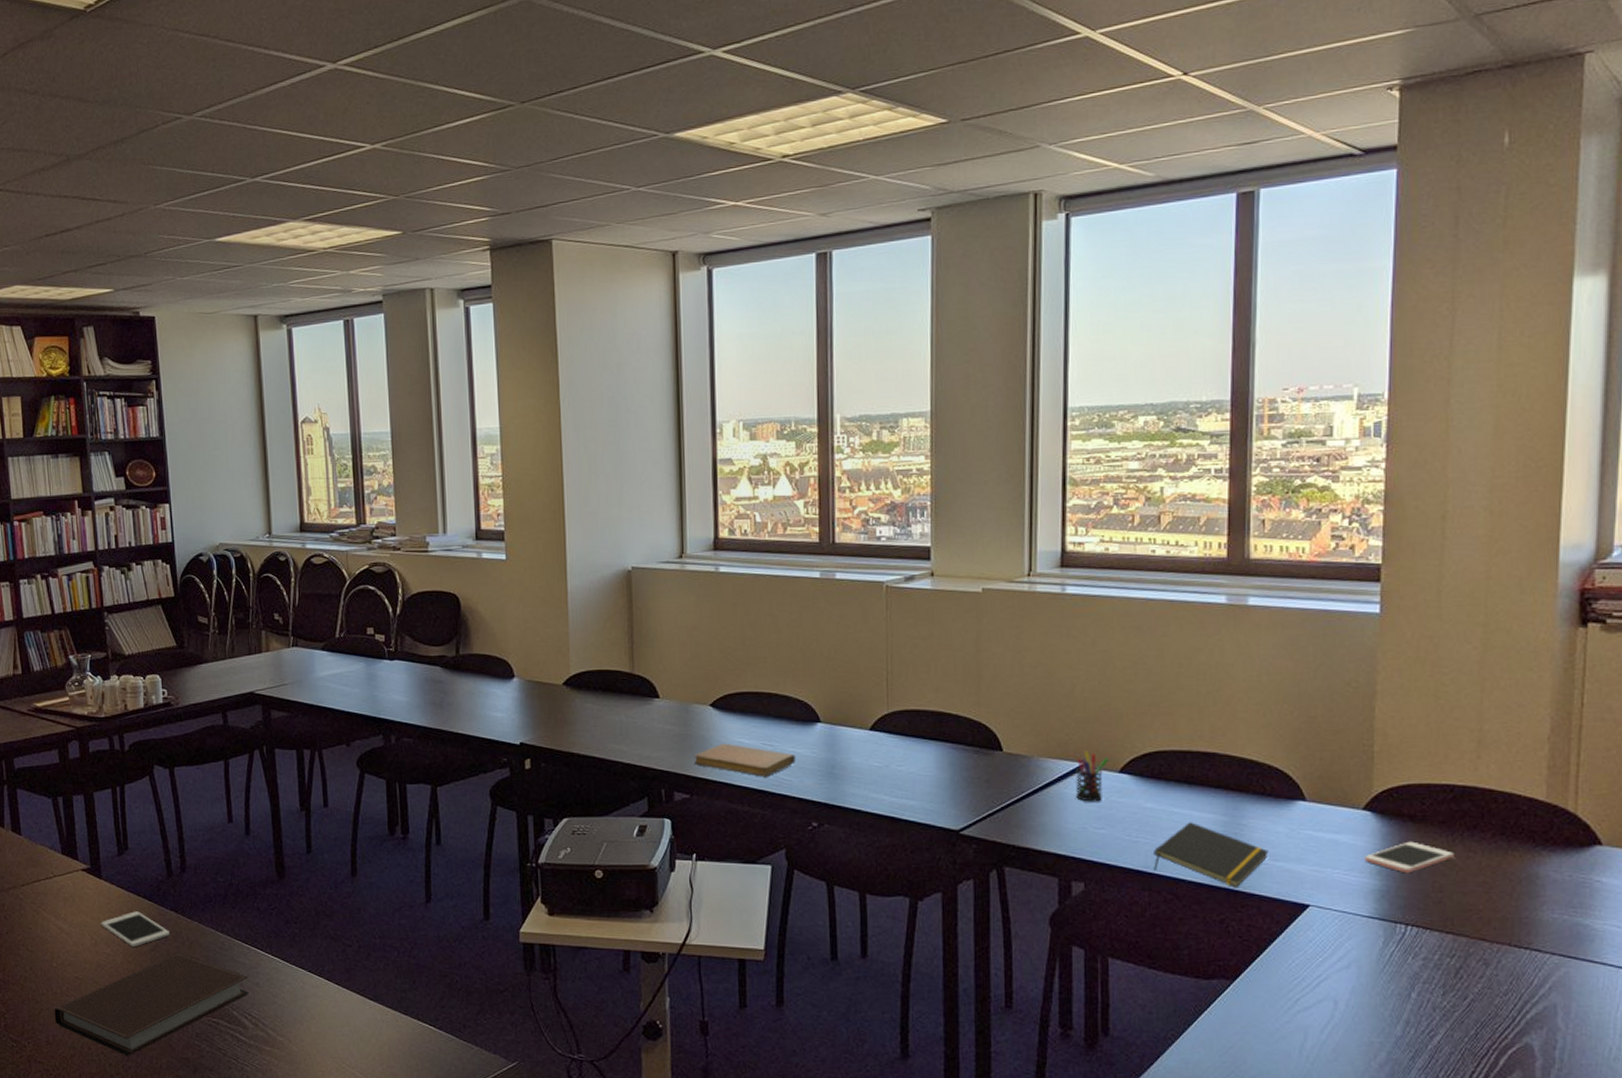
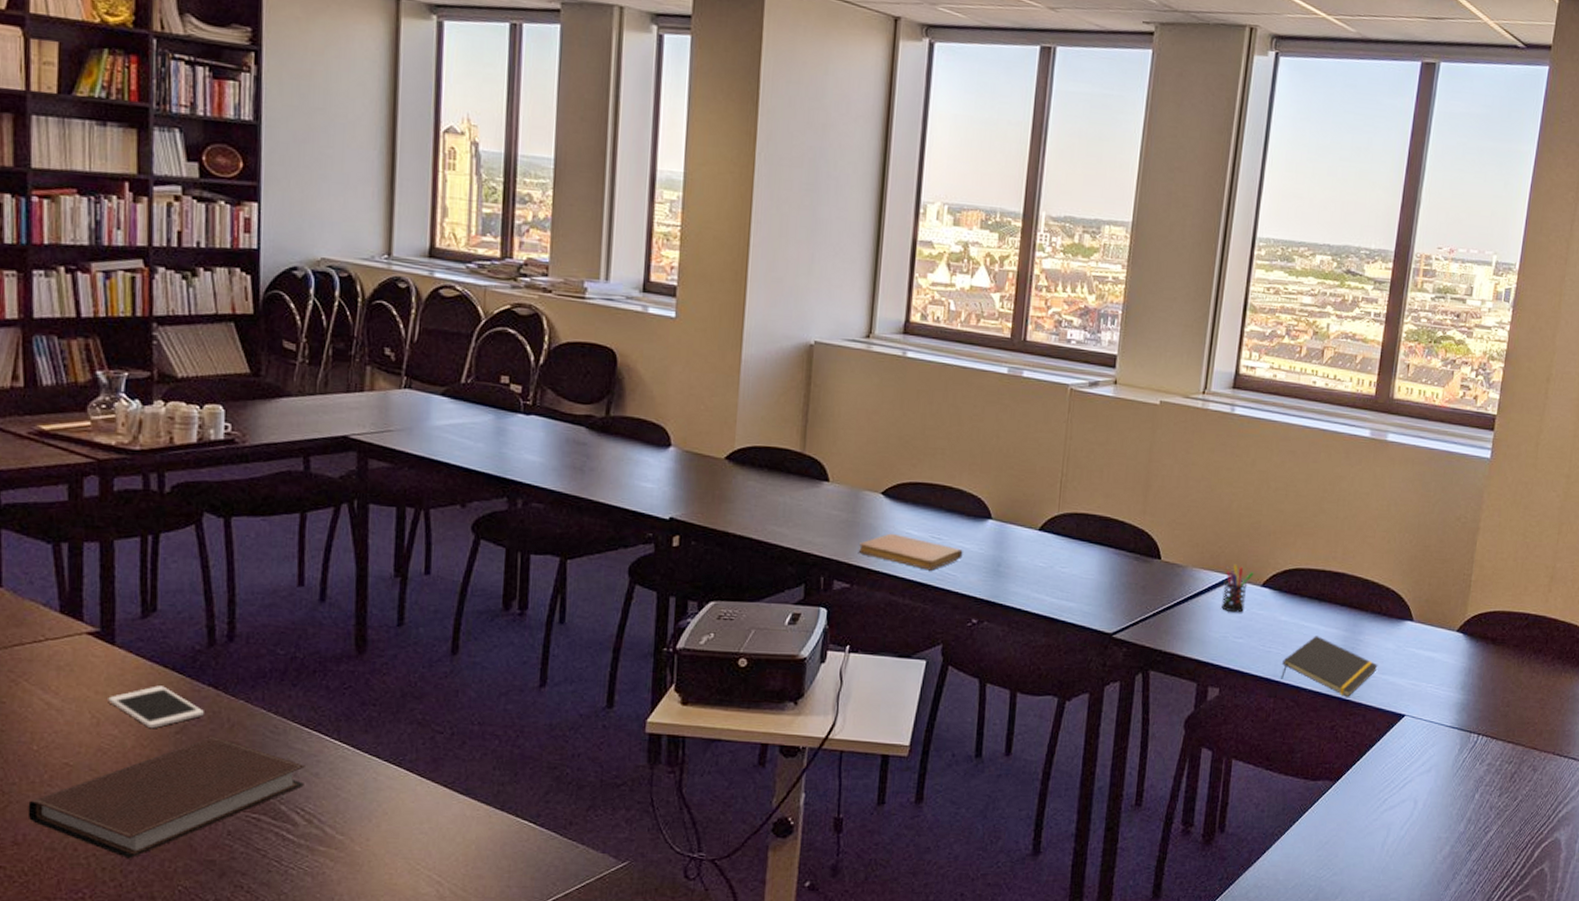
cell phone: present [1364,841,1454,874] -> none [1453,661,1522,690]

